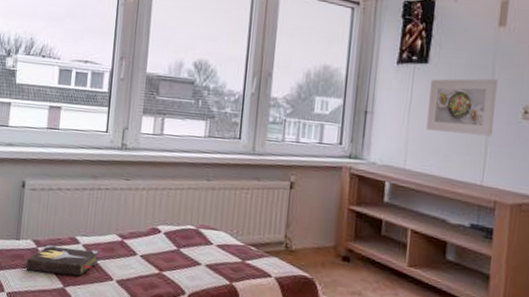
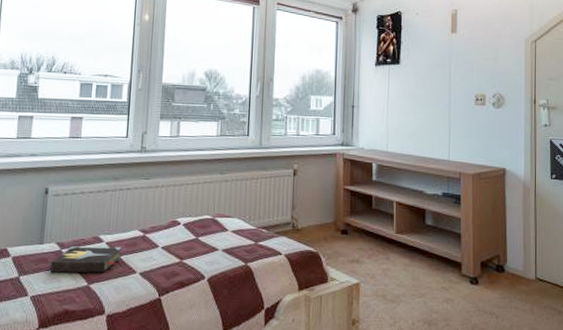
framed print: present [426,78,498,136] -> none [402,74,454,120]

